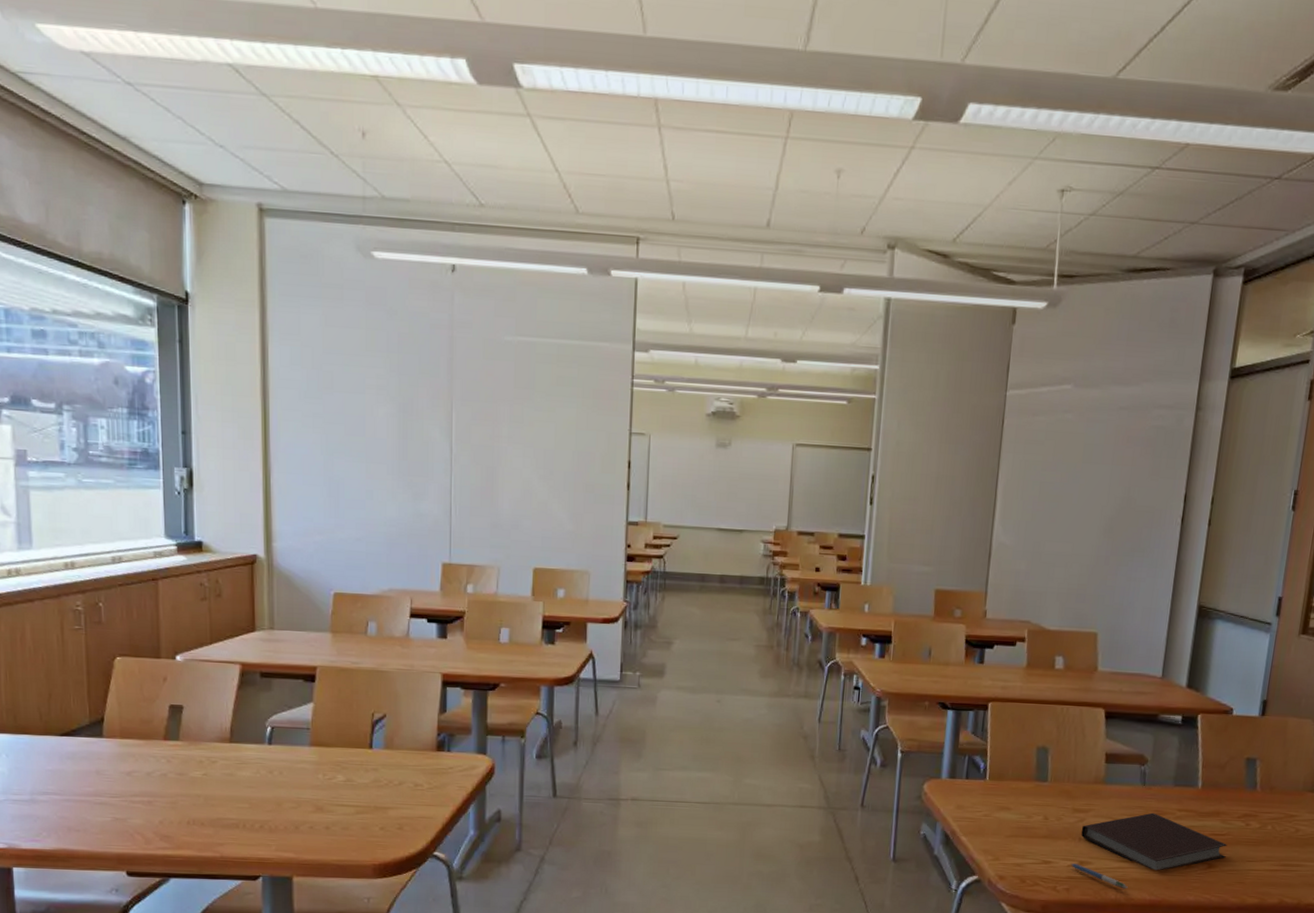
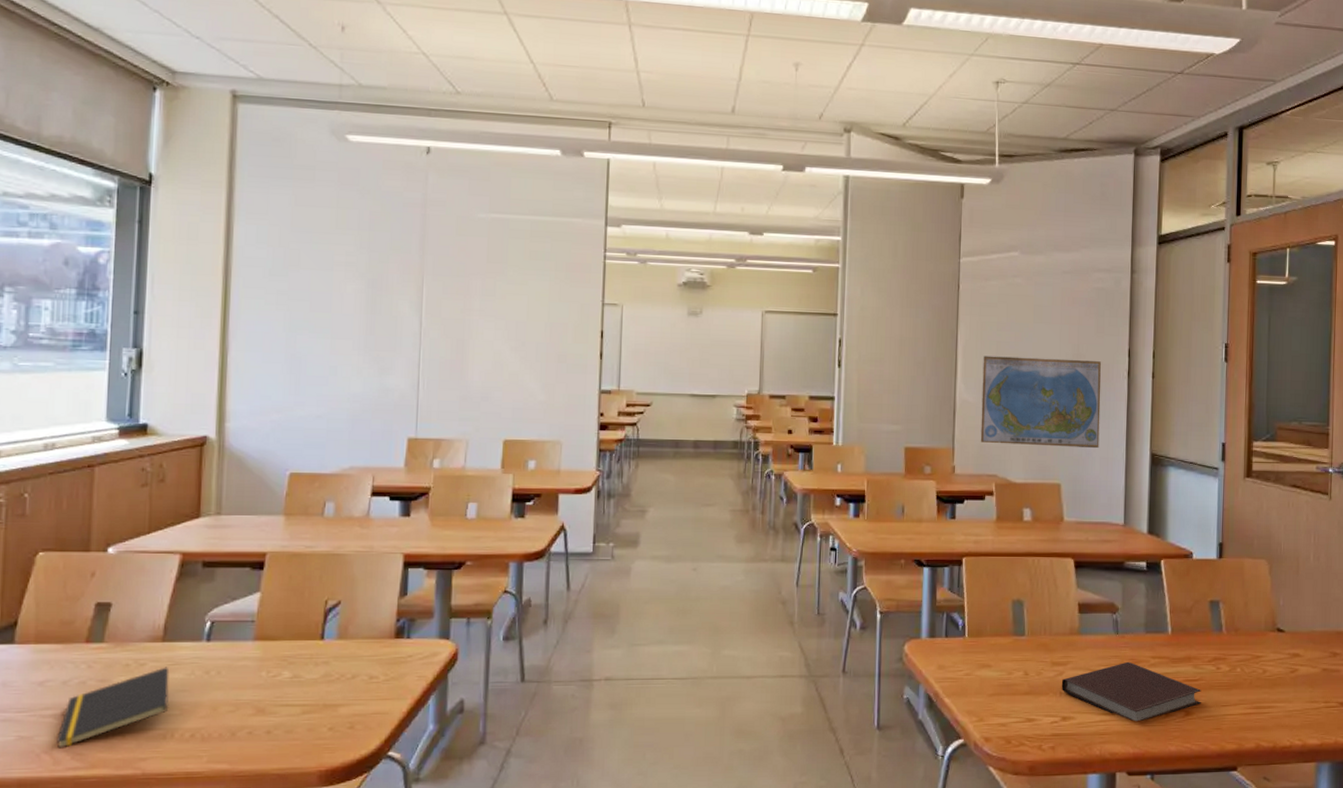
notepad: none [146,765,240,831] -> present [56,667,170,749]
world map: none [1015,497,1153,598] -> present [980,356,1101,449]
pen: present [1071,864,1128,889] -> none [1054,720,1111,744]

